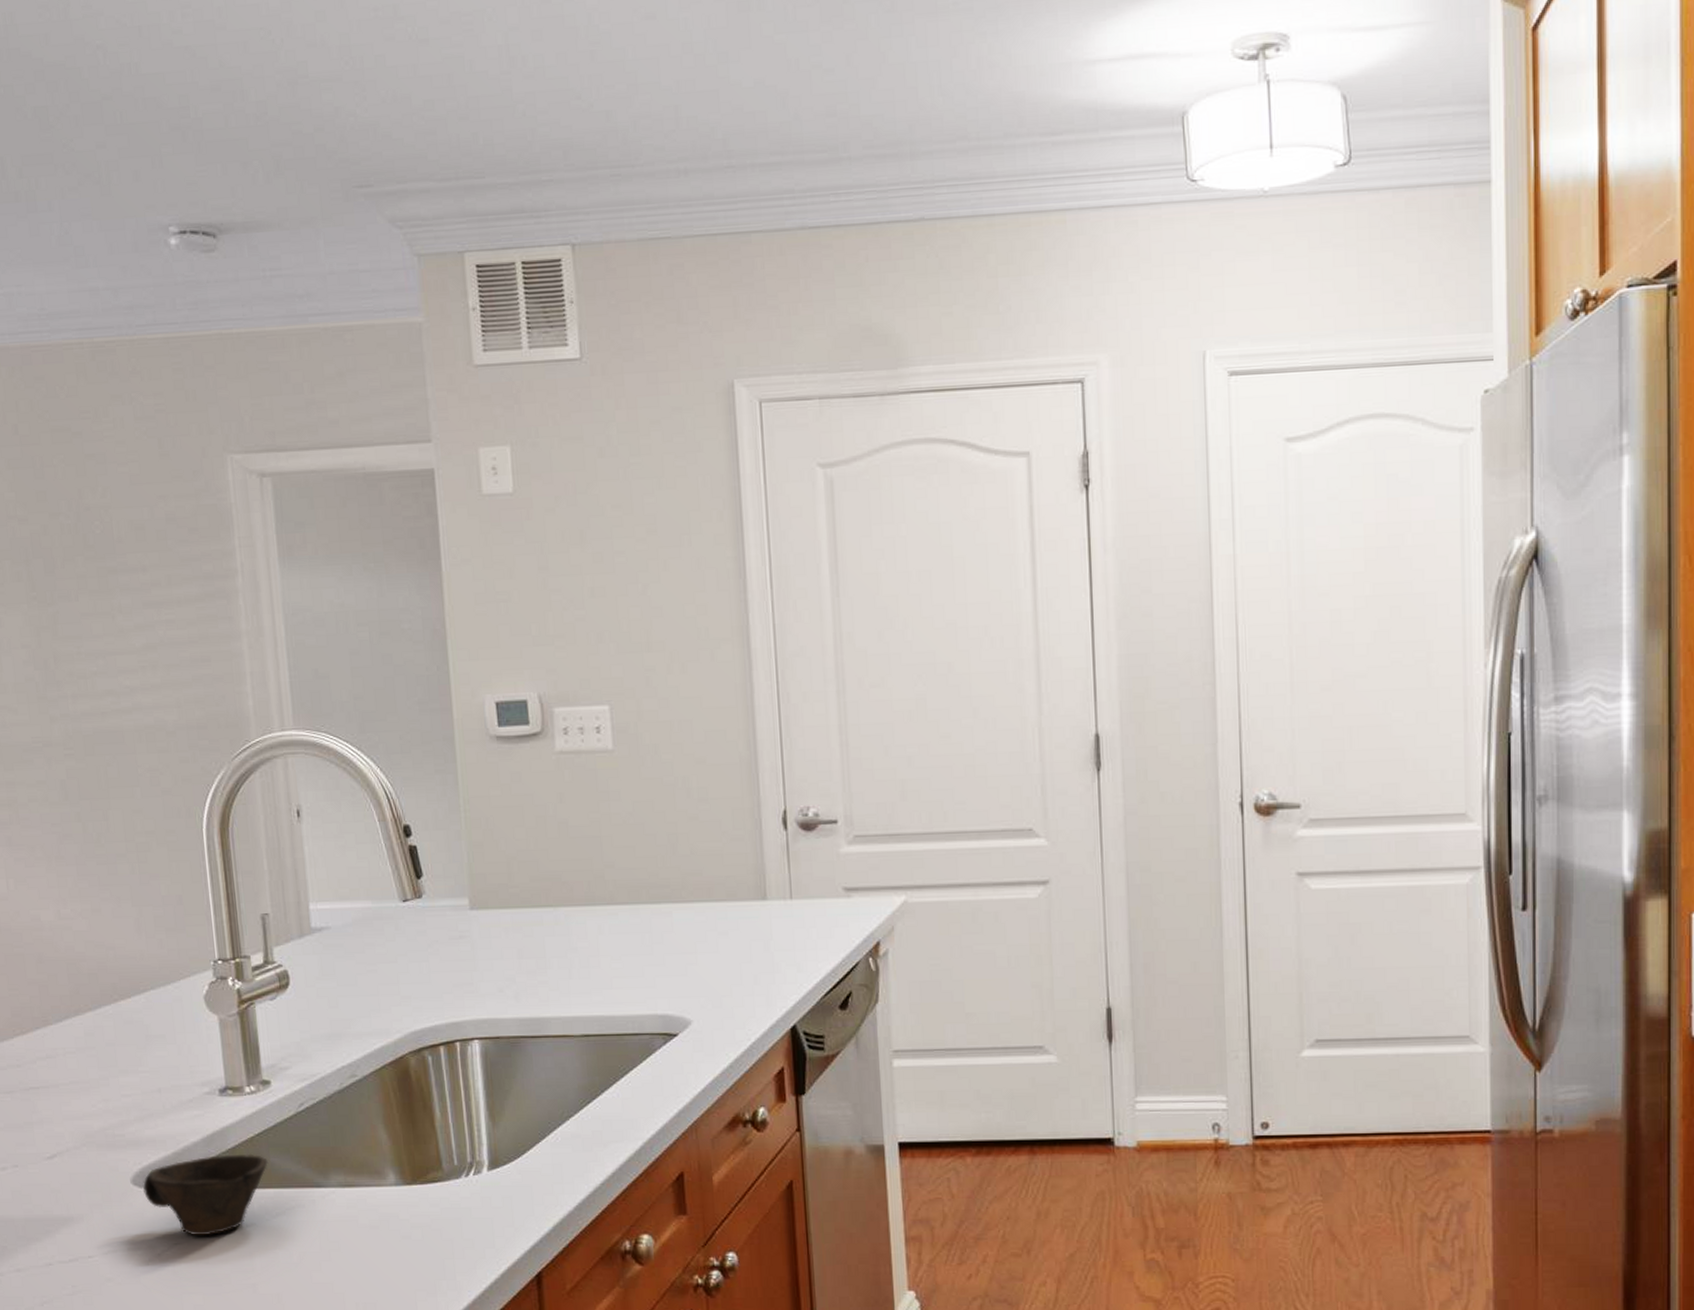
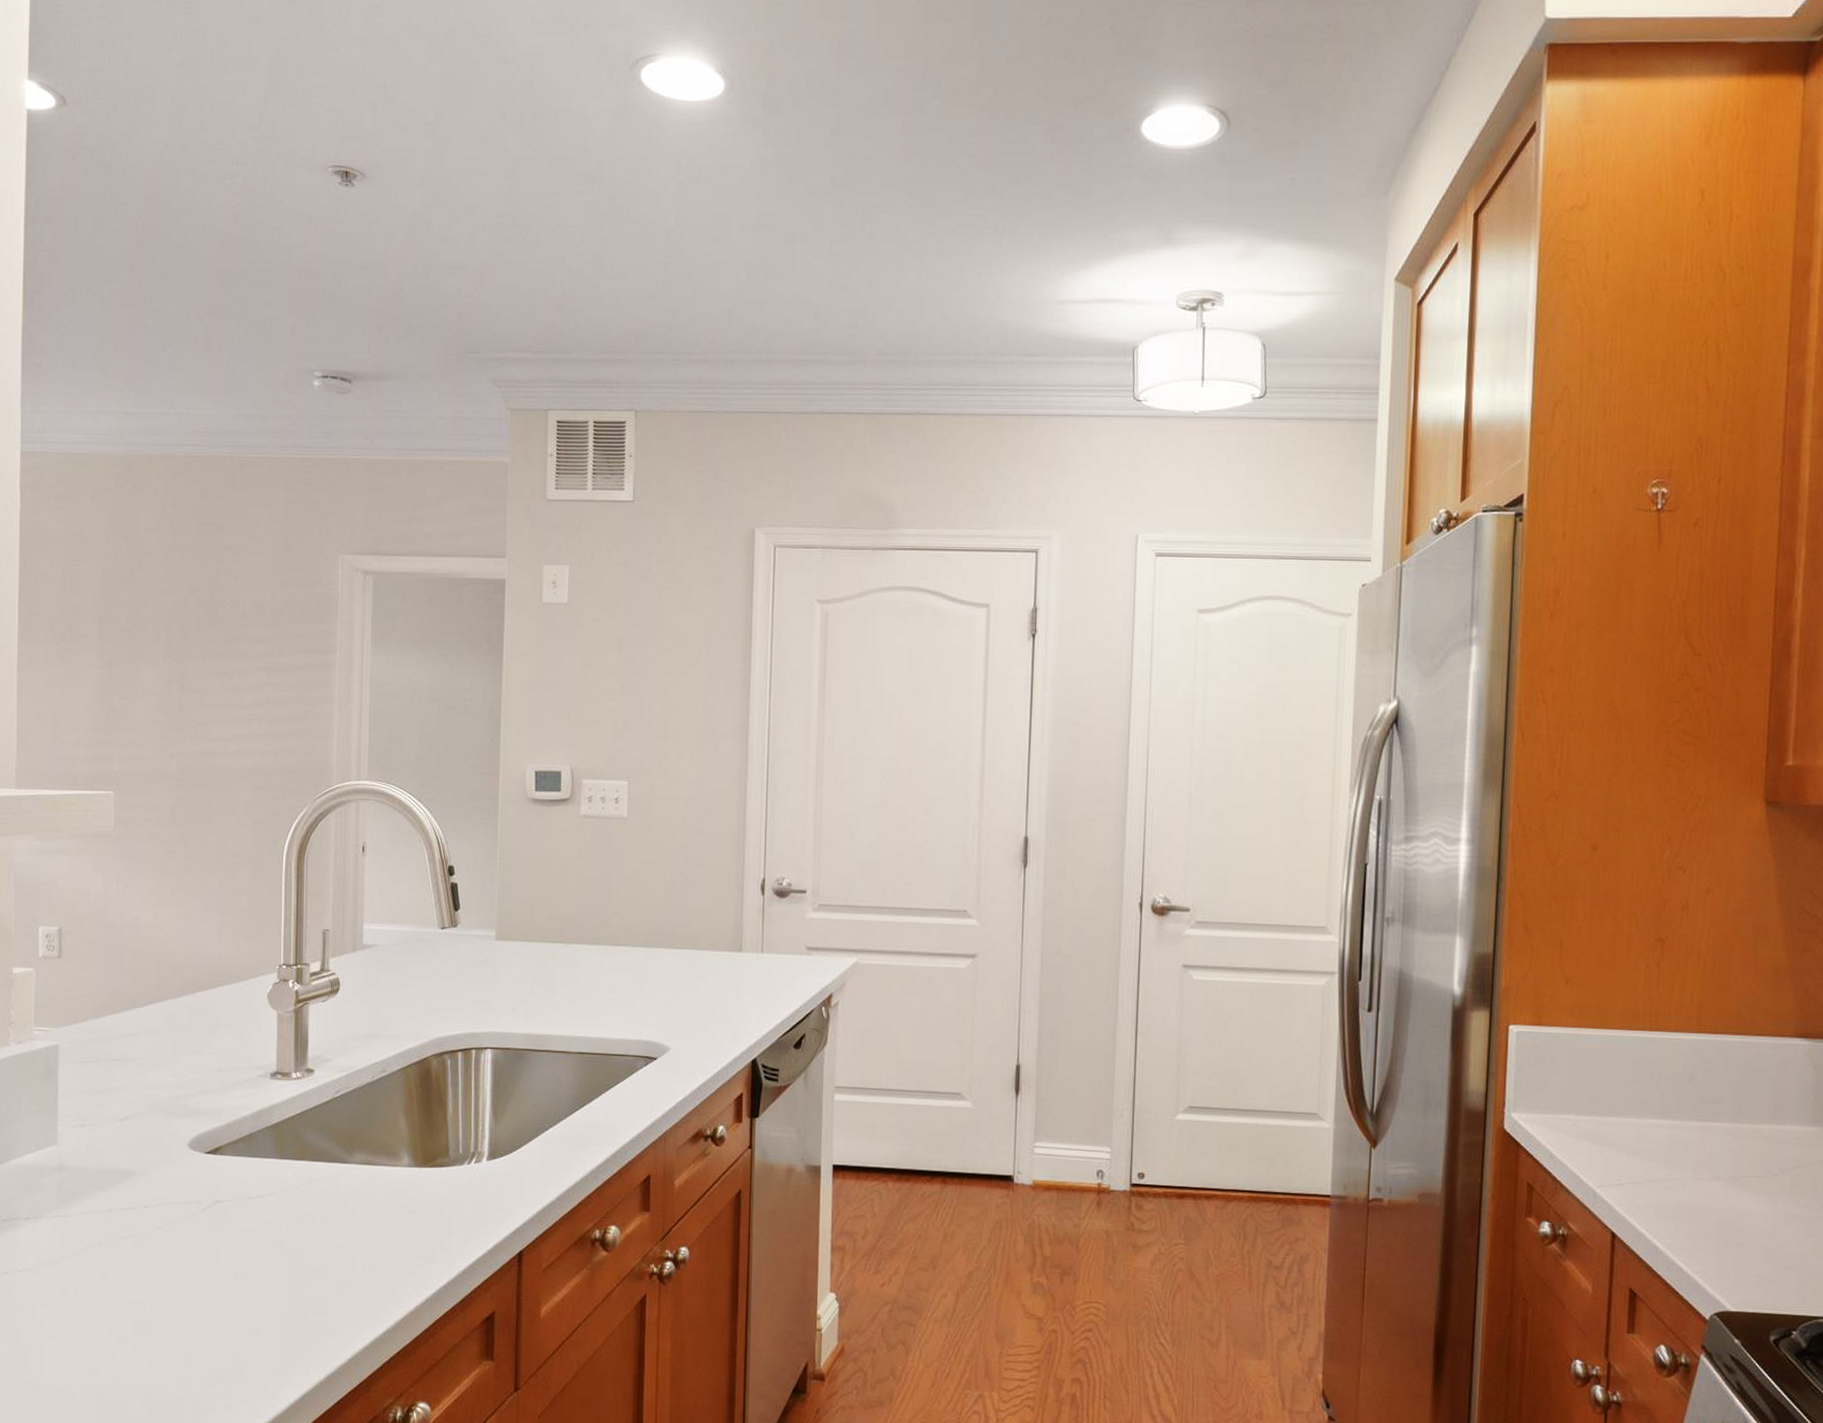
cup: present [142,1153,268,1236] -> none [196,1128,304,1197]

